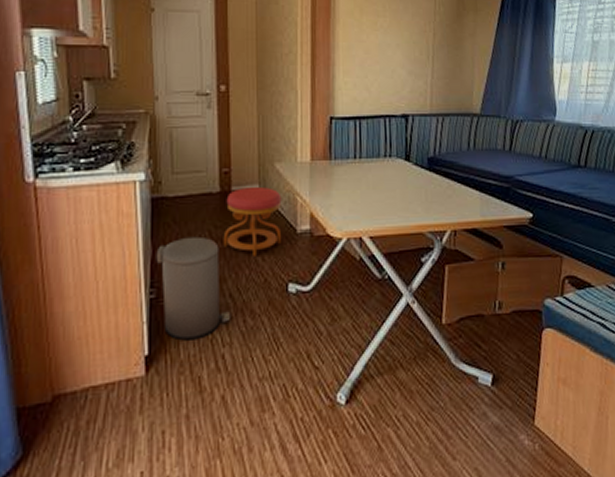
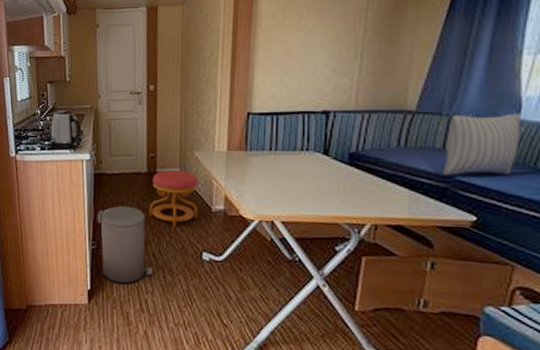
kettle: none [87,115,132,171] -> present [50,109,81,151]
pillow: none [504,115,558,176] -> present [442,113,522,176]

